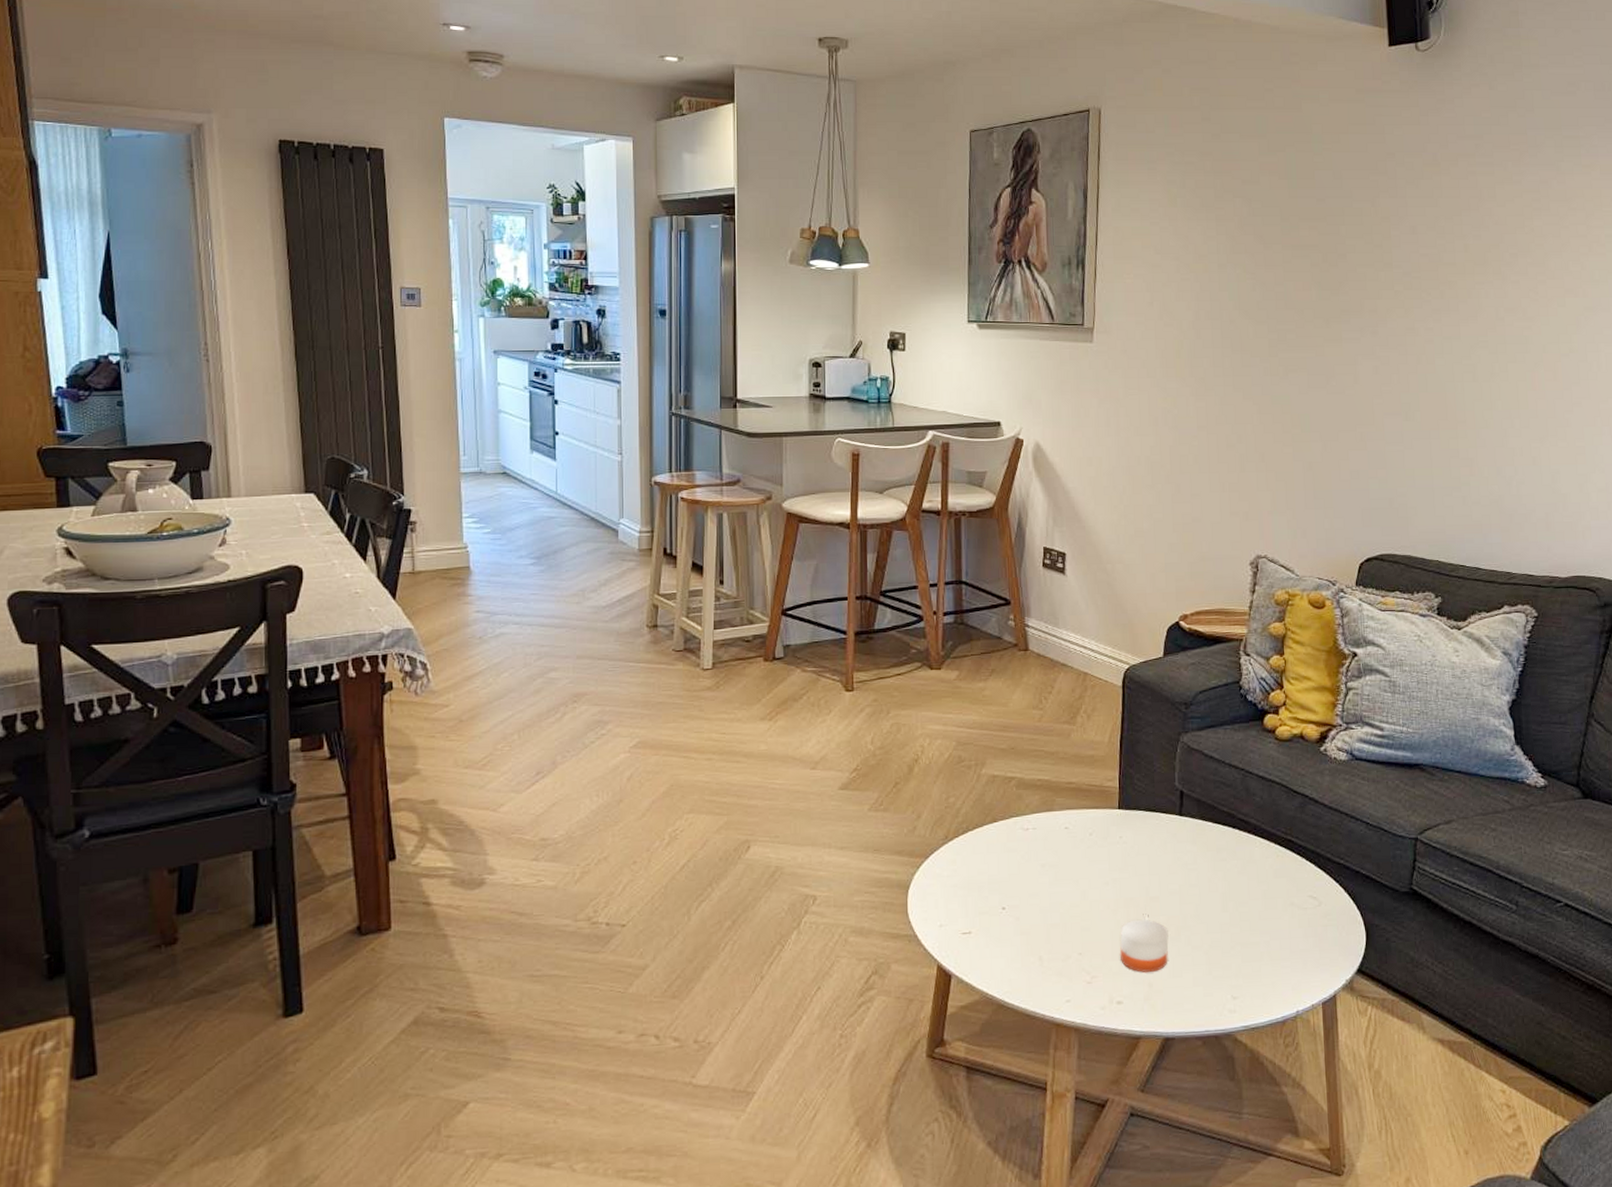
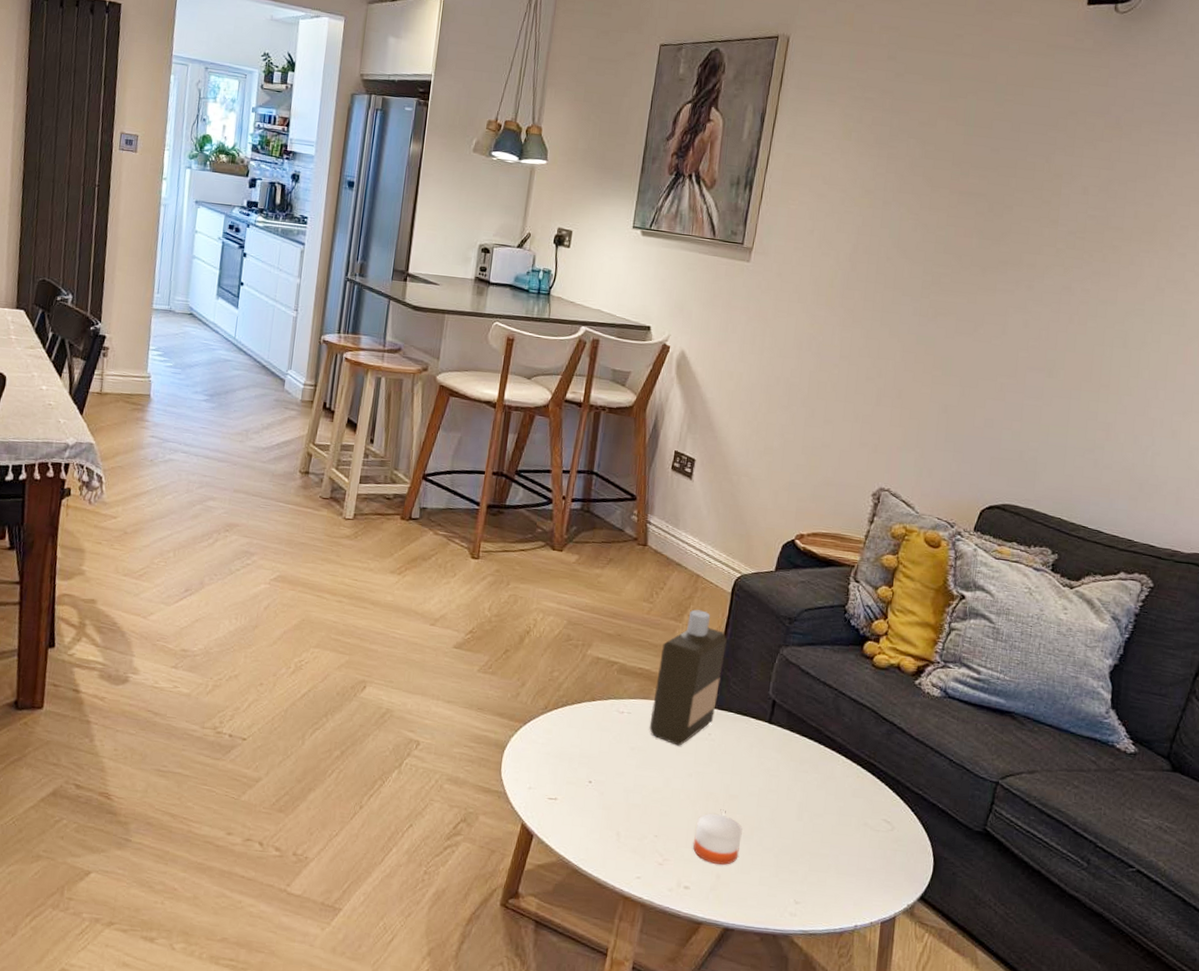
bottle: none [1057,709,1125,855] -> present [649,609,727,746]

